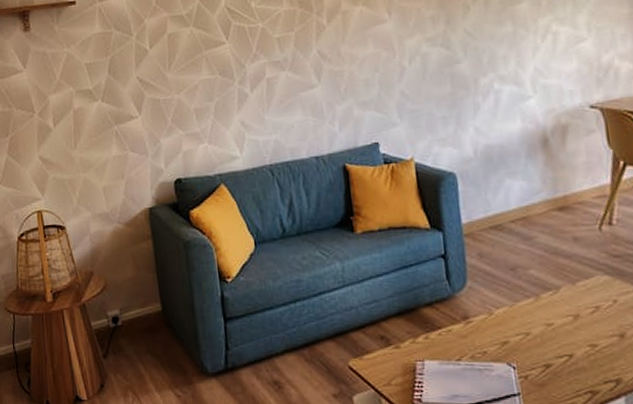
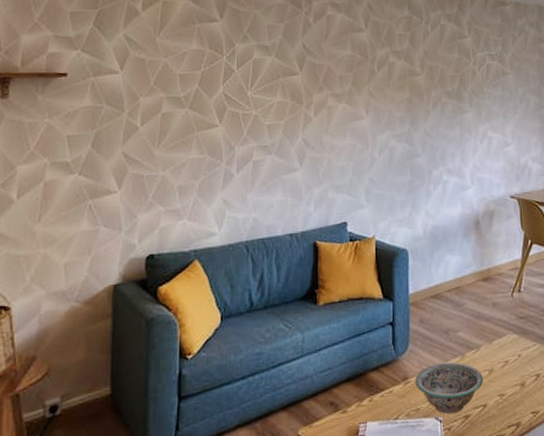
decorative bowl: none [478,303,568,362] -> present [415,362,484,415]

